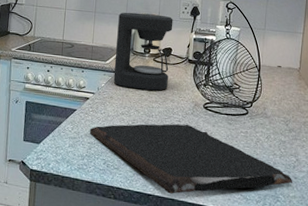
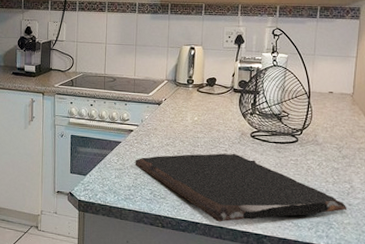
coffee maker: present [113,12,173,91] -> none [157,43,217,121]

